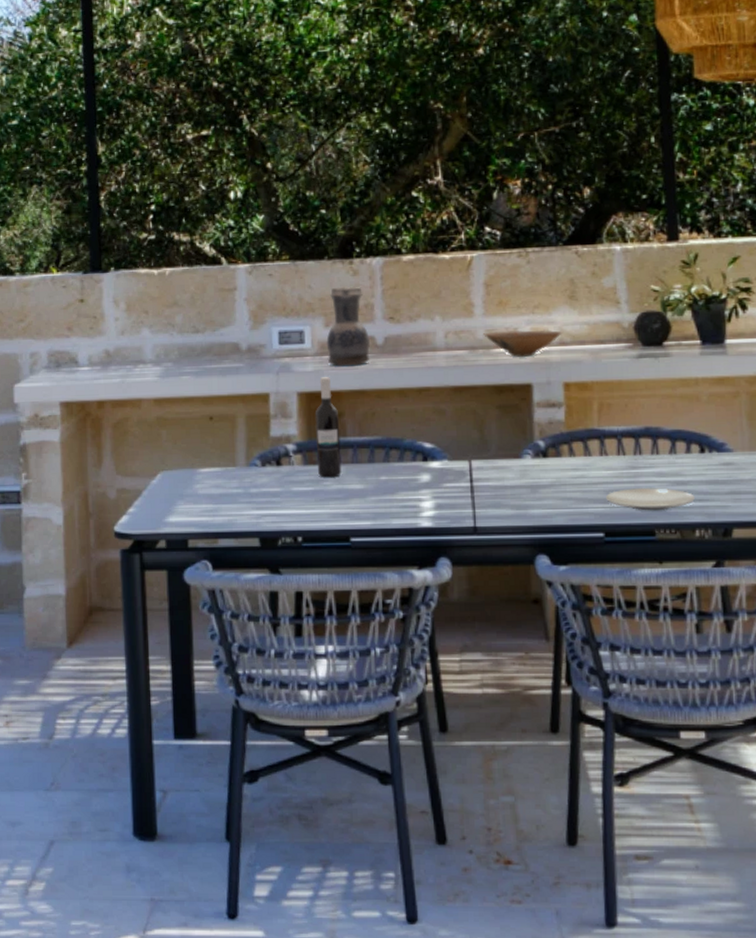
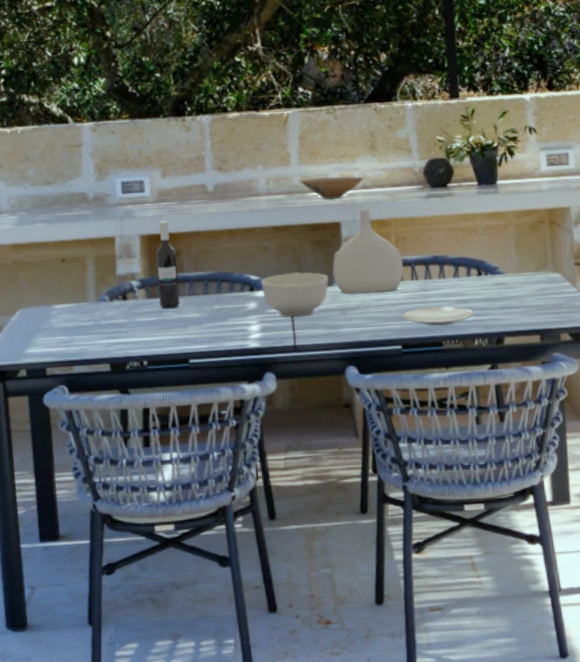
ceramic jug: present [326,286,371,366] -> none [164,141,203,211]
bowl: none [436,441,517,494] -> present [261,272,329,317]
water jug: none [521,368,608,469] -> present [332,208,404,294]

